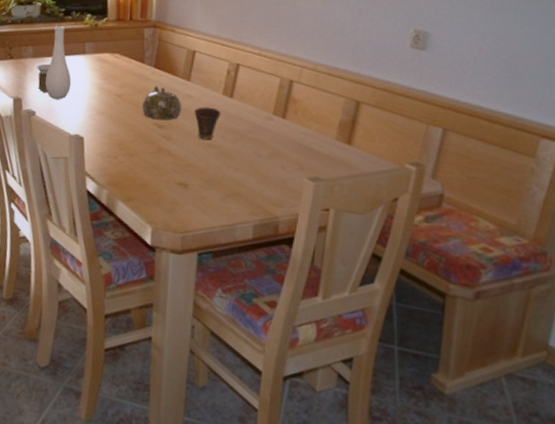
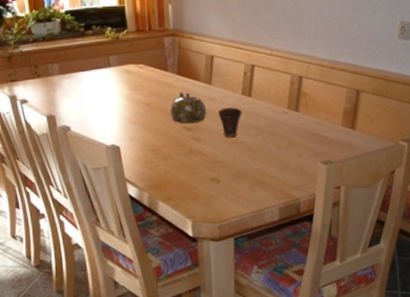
vase: present [36,26,72,100] -> none [64,41,101,114]

